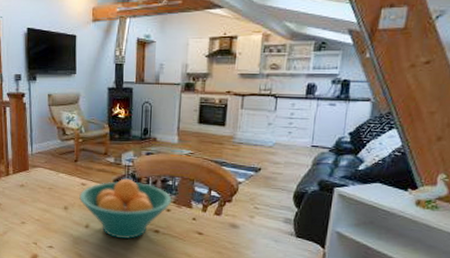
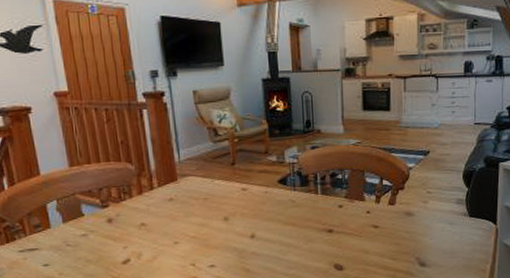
fruit bowl: present [79,178,172,239] -> none [240,177,343,244]

